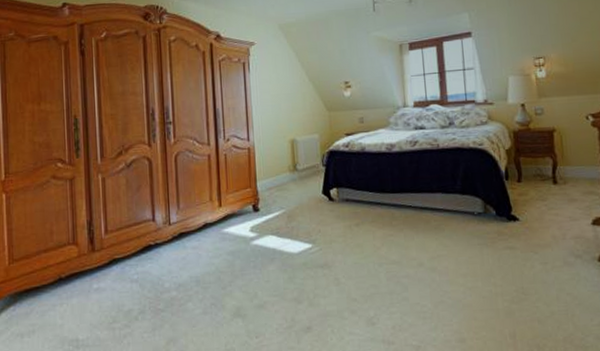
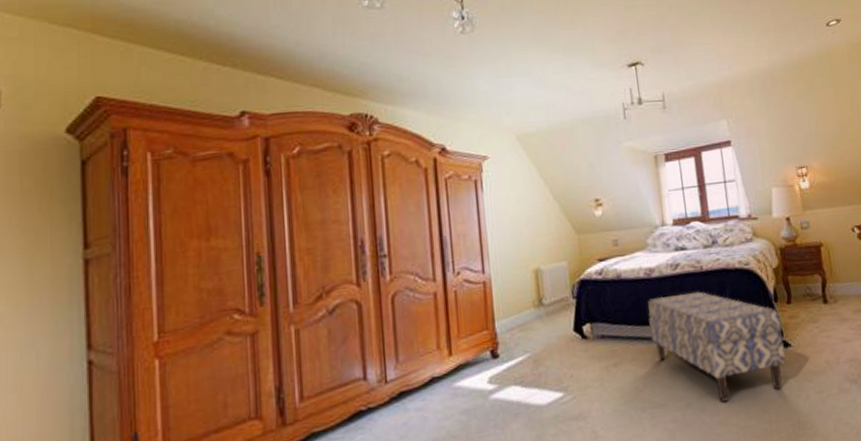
bench: none [387,166,513,265] -> present [647,291,786,402]

